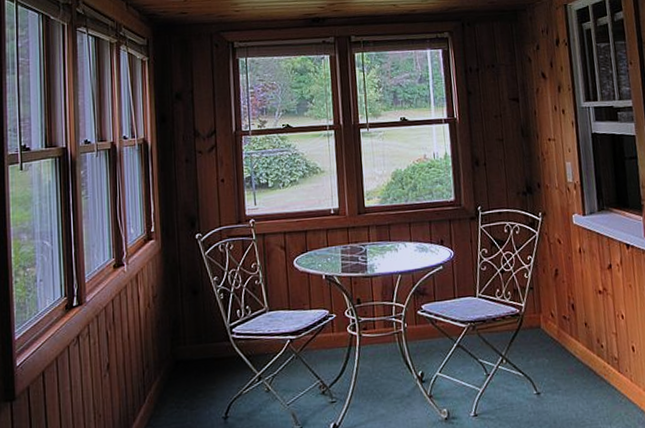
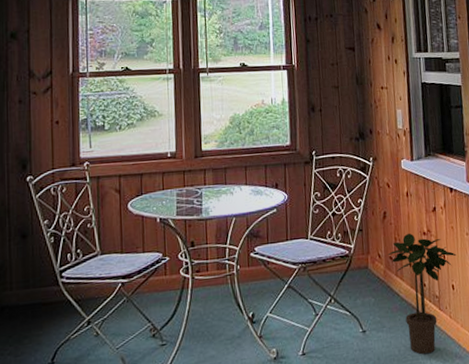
potted plant: none [561,291,636,419] -> present [388,233,456,355]

